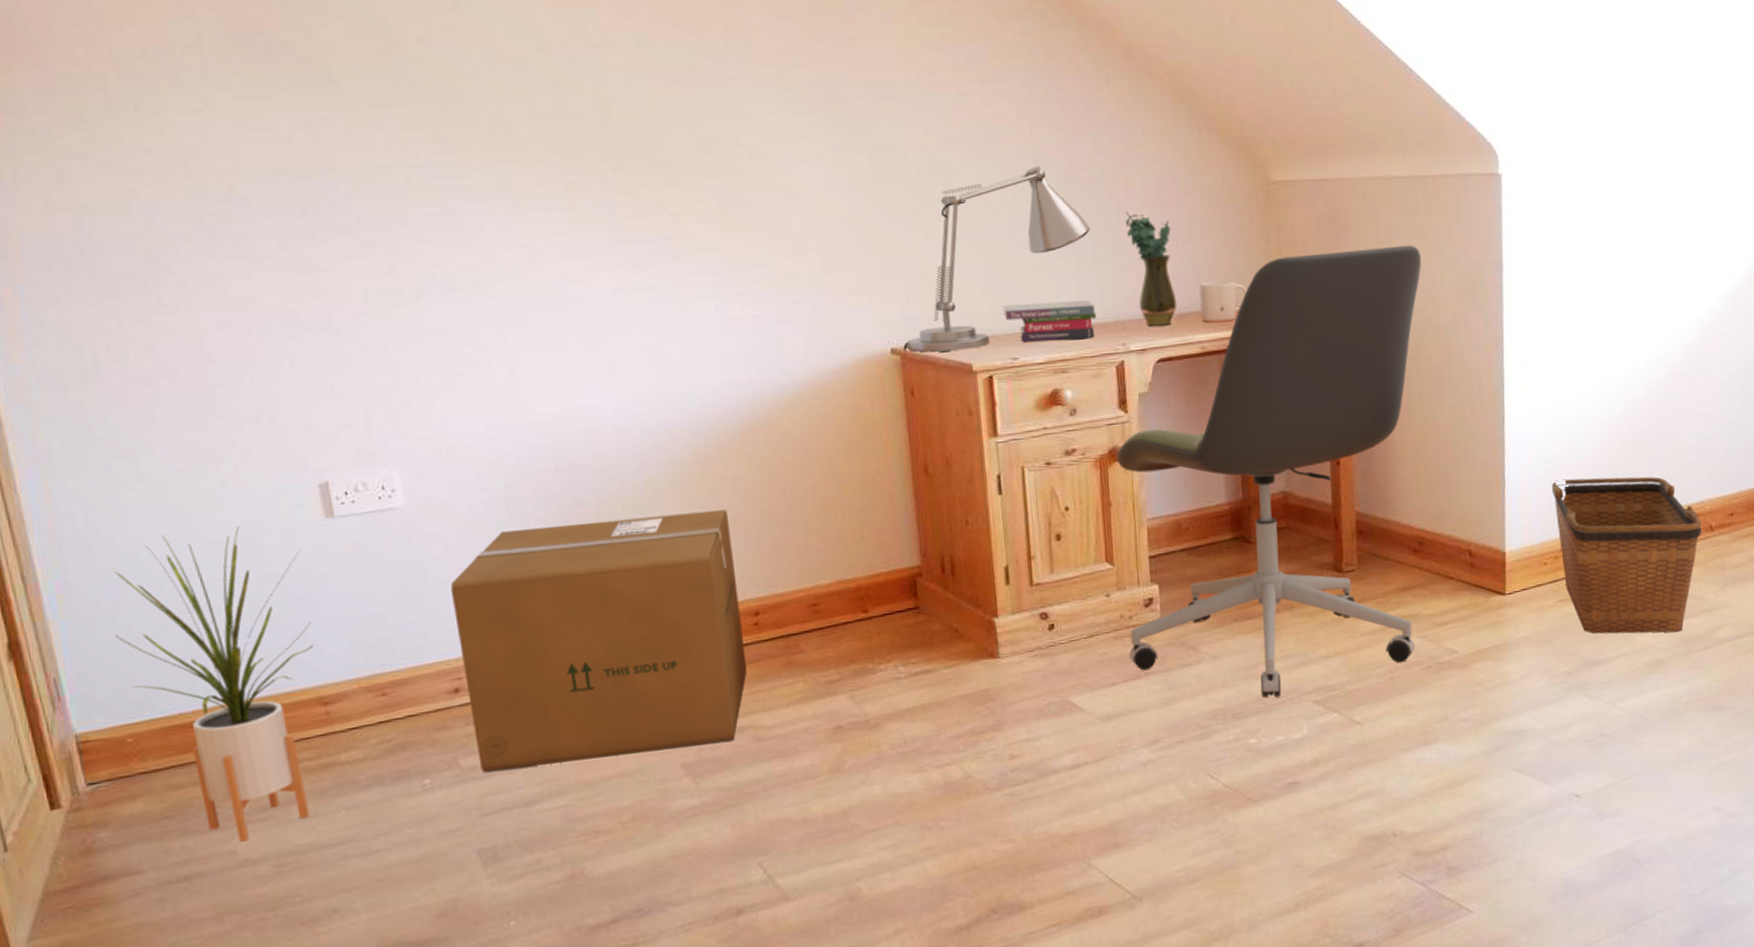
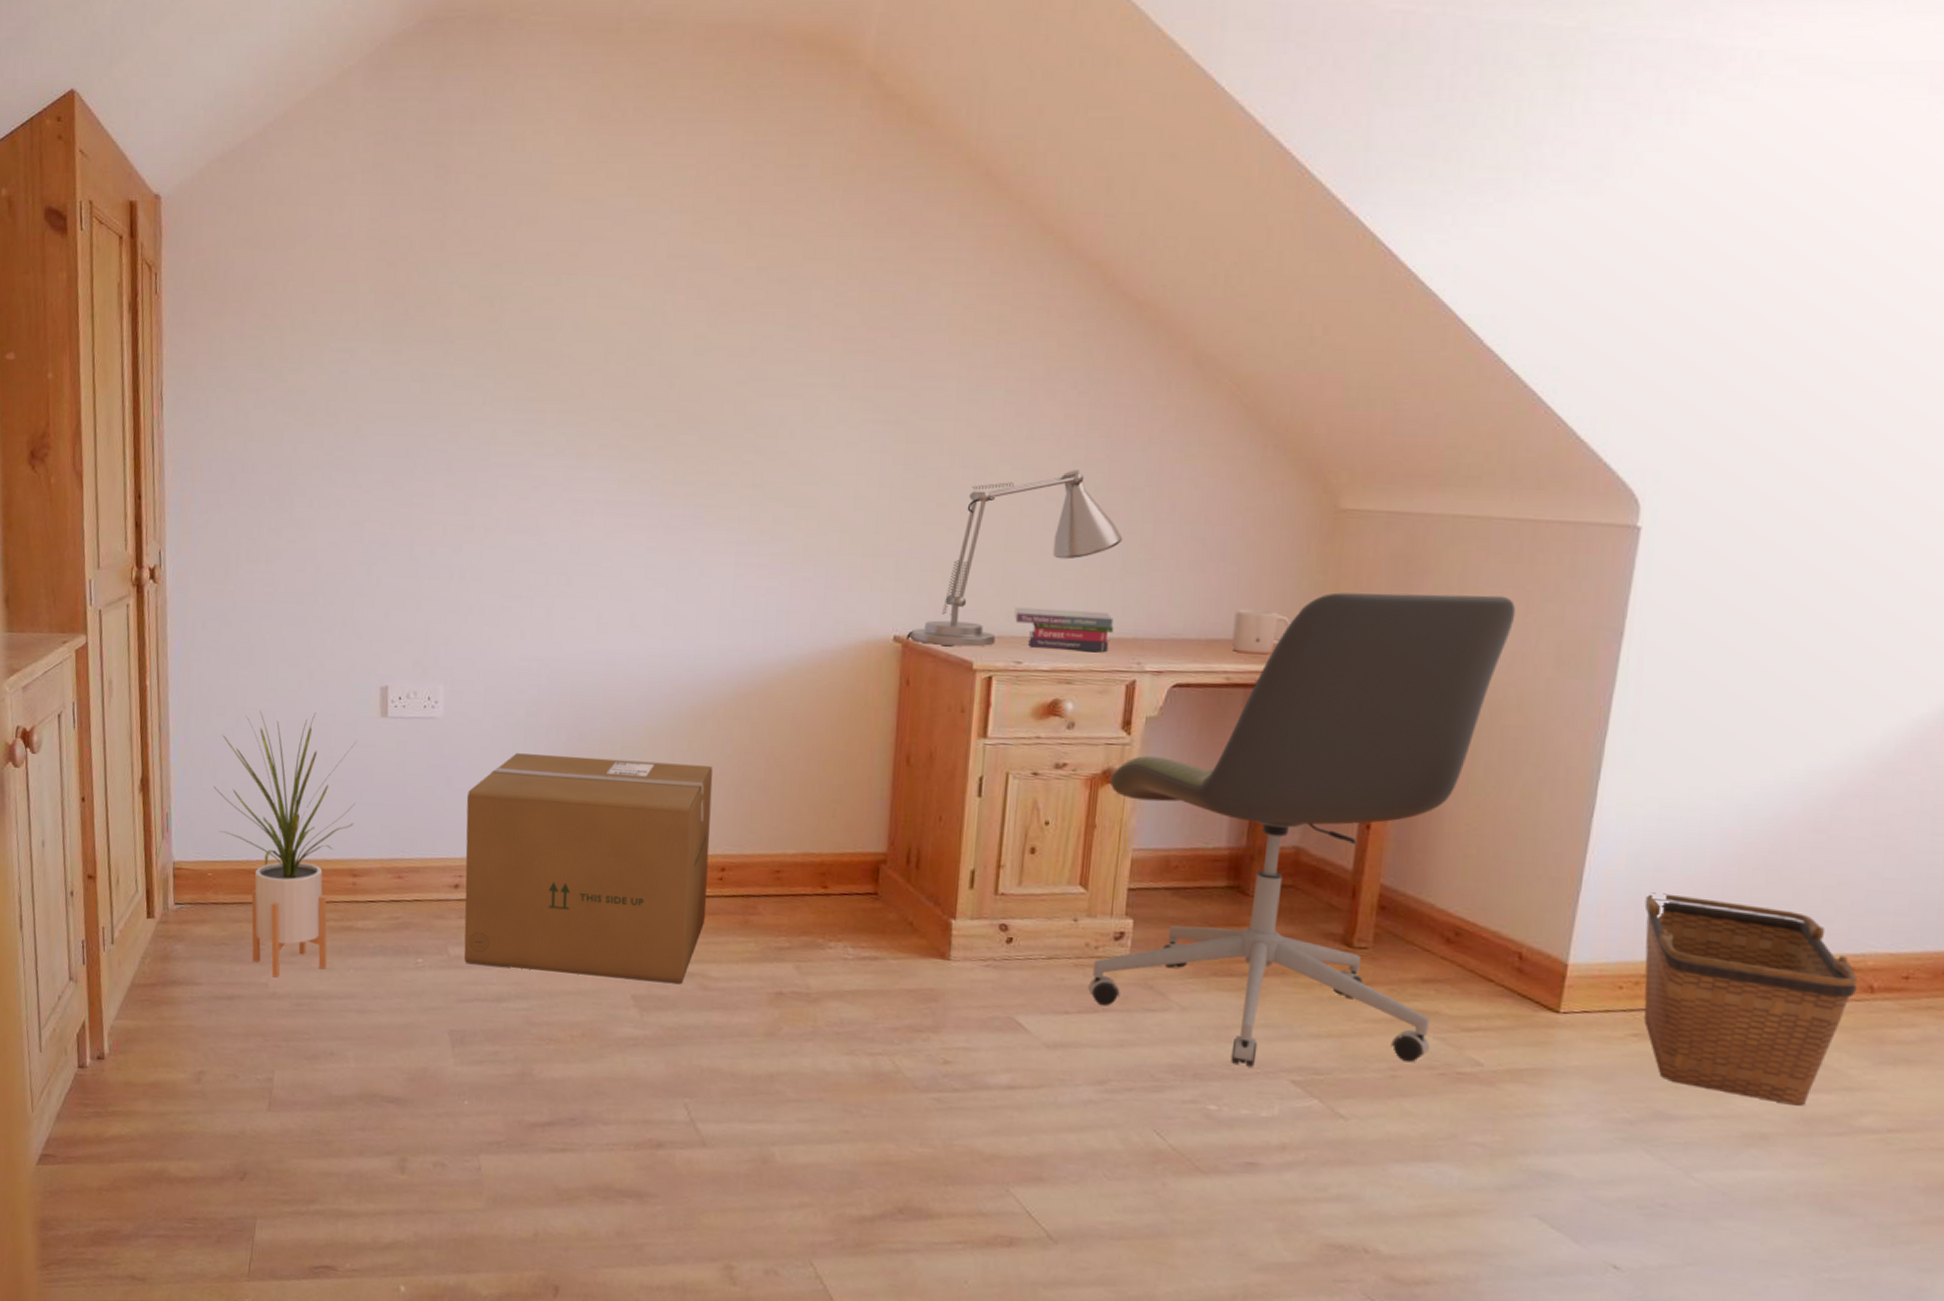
vase: present [1125,212,1177,326] -> none [1162,525,1213,649]

